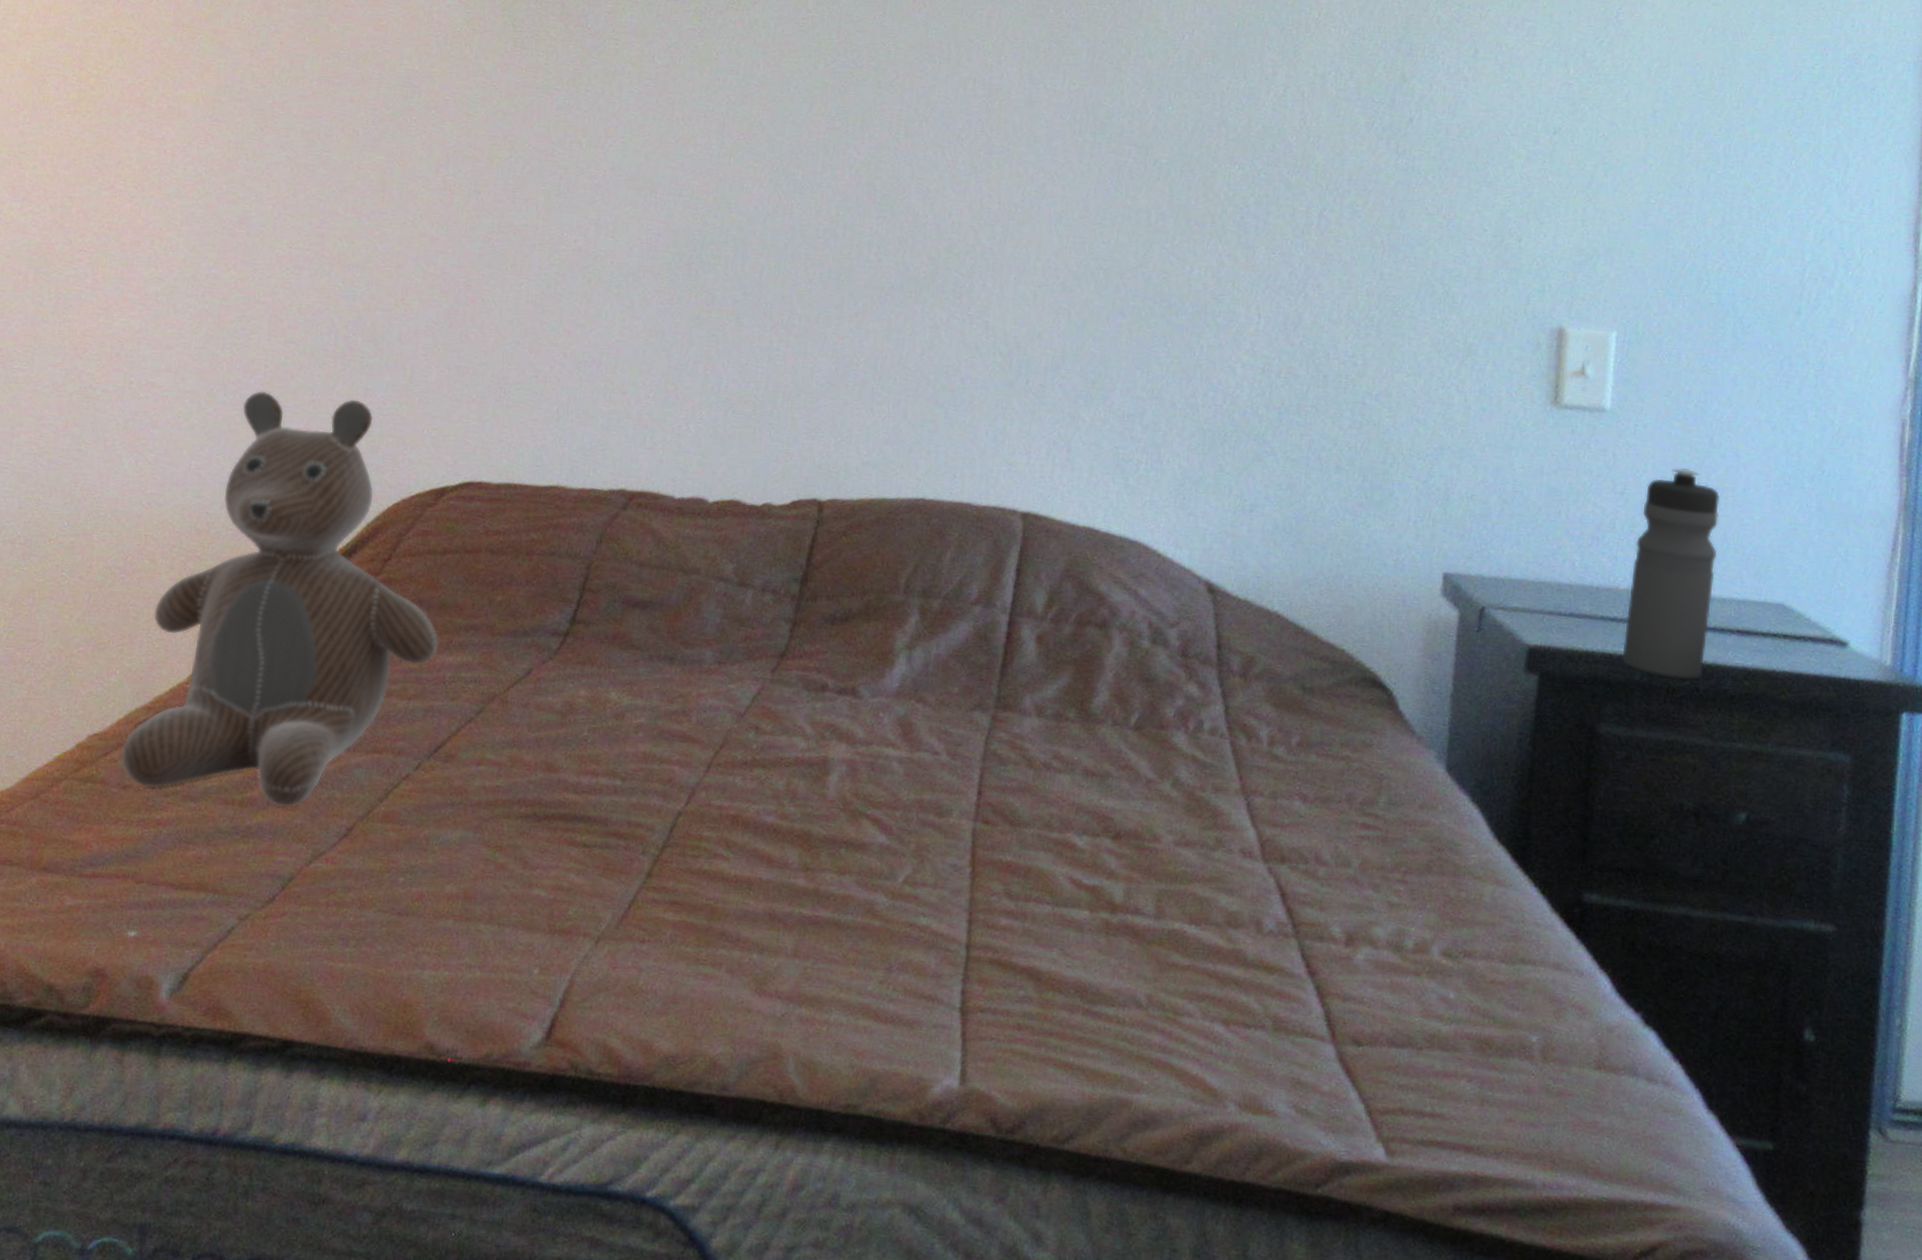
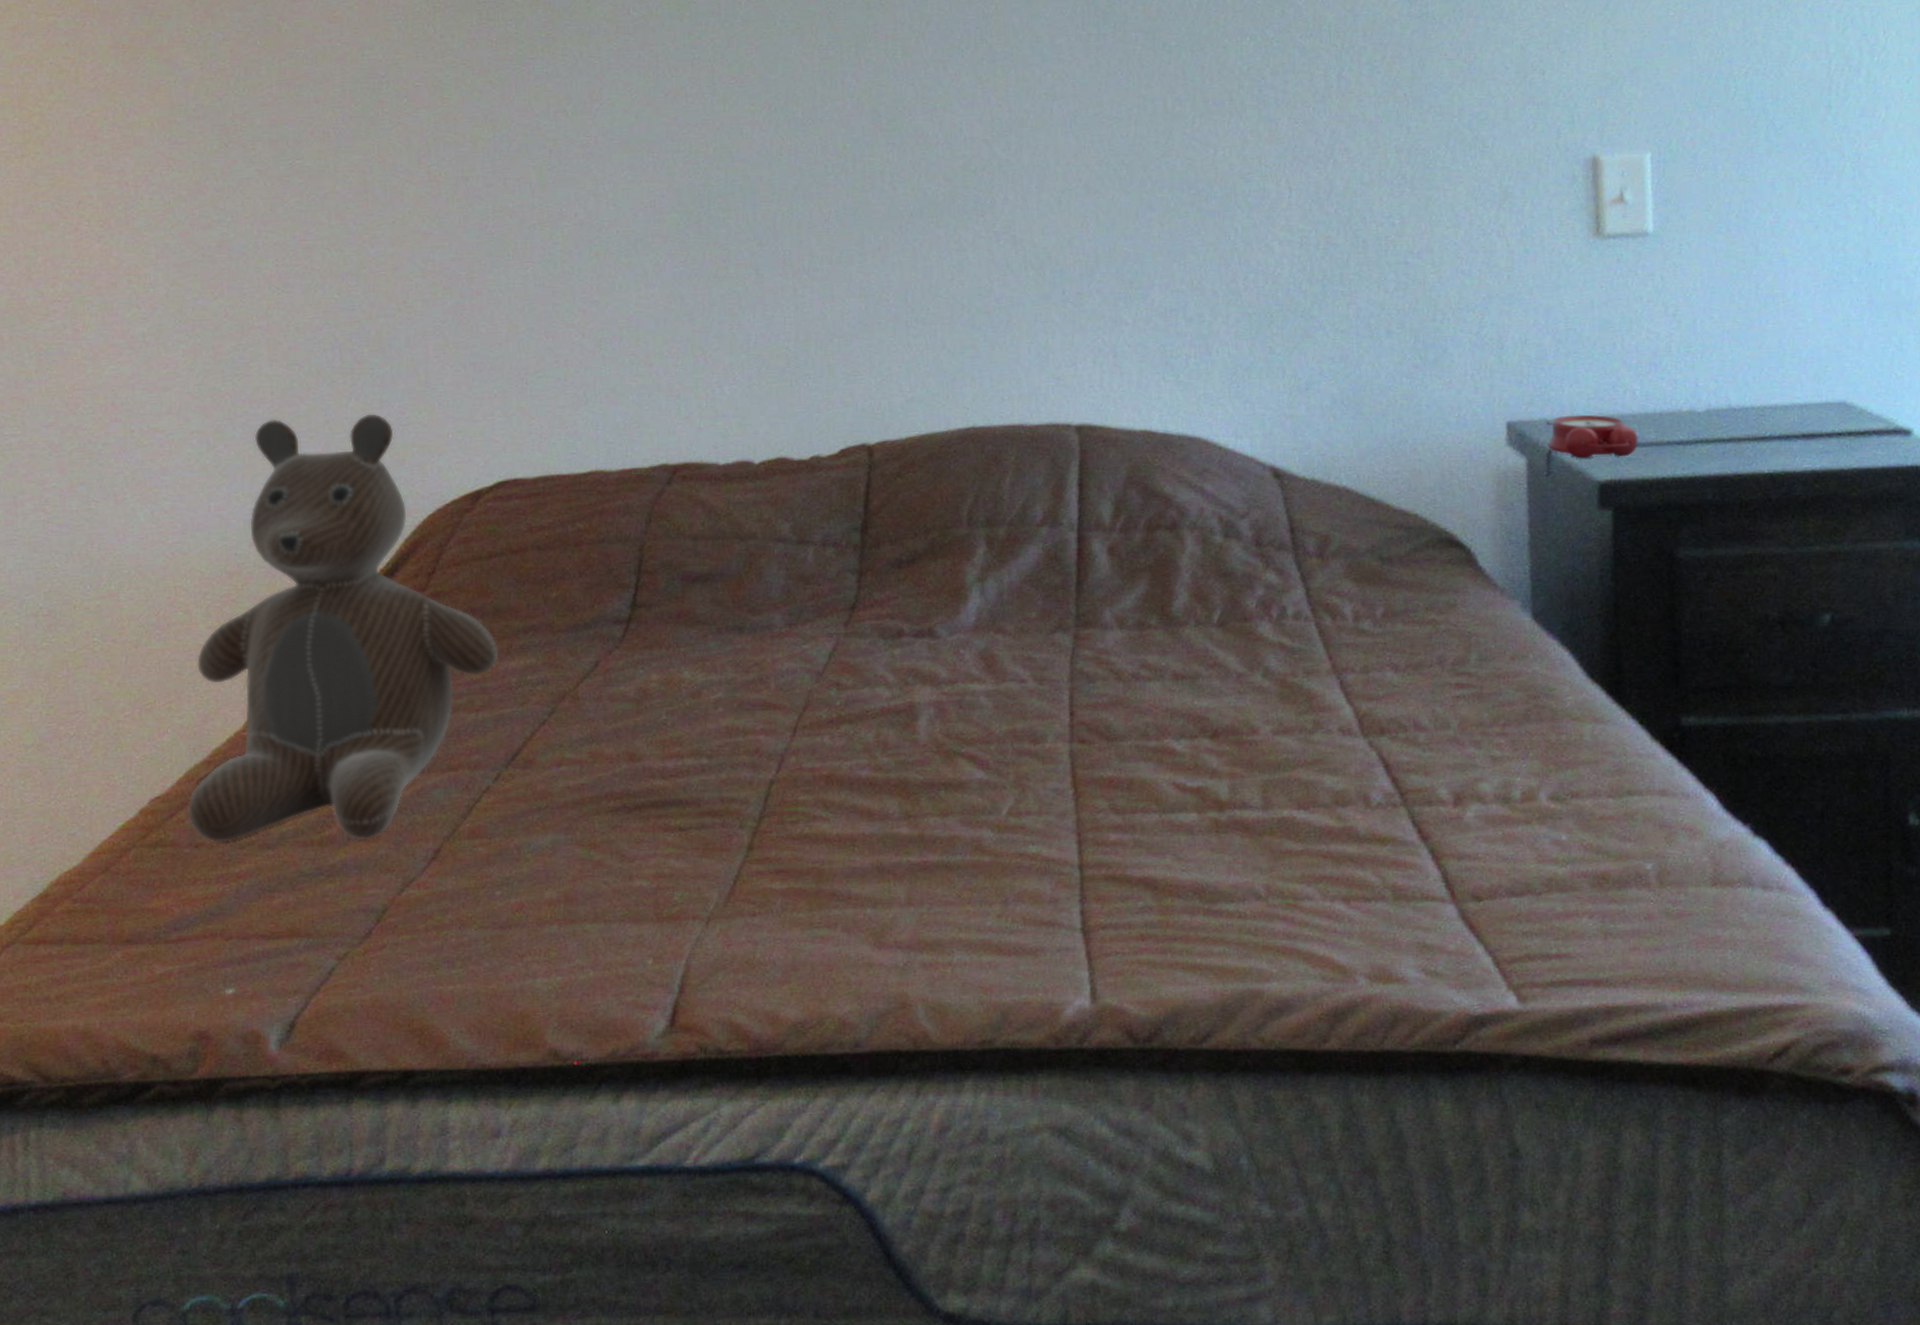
alarm clock: none [1481,575,1572,625] -> present [1545,415,1638,459]
water bottle: present [1622,468,1721,681] -> none [1692,281,1775,495]

